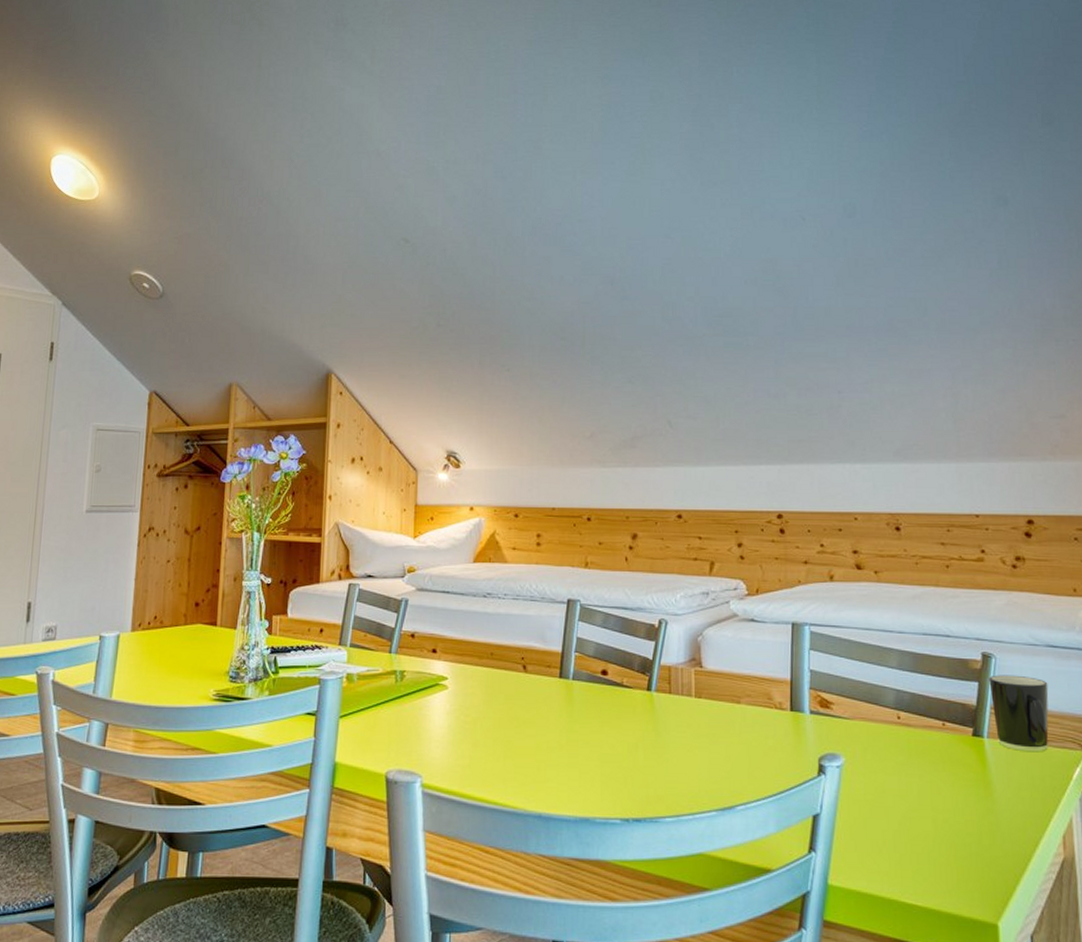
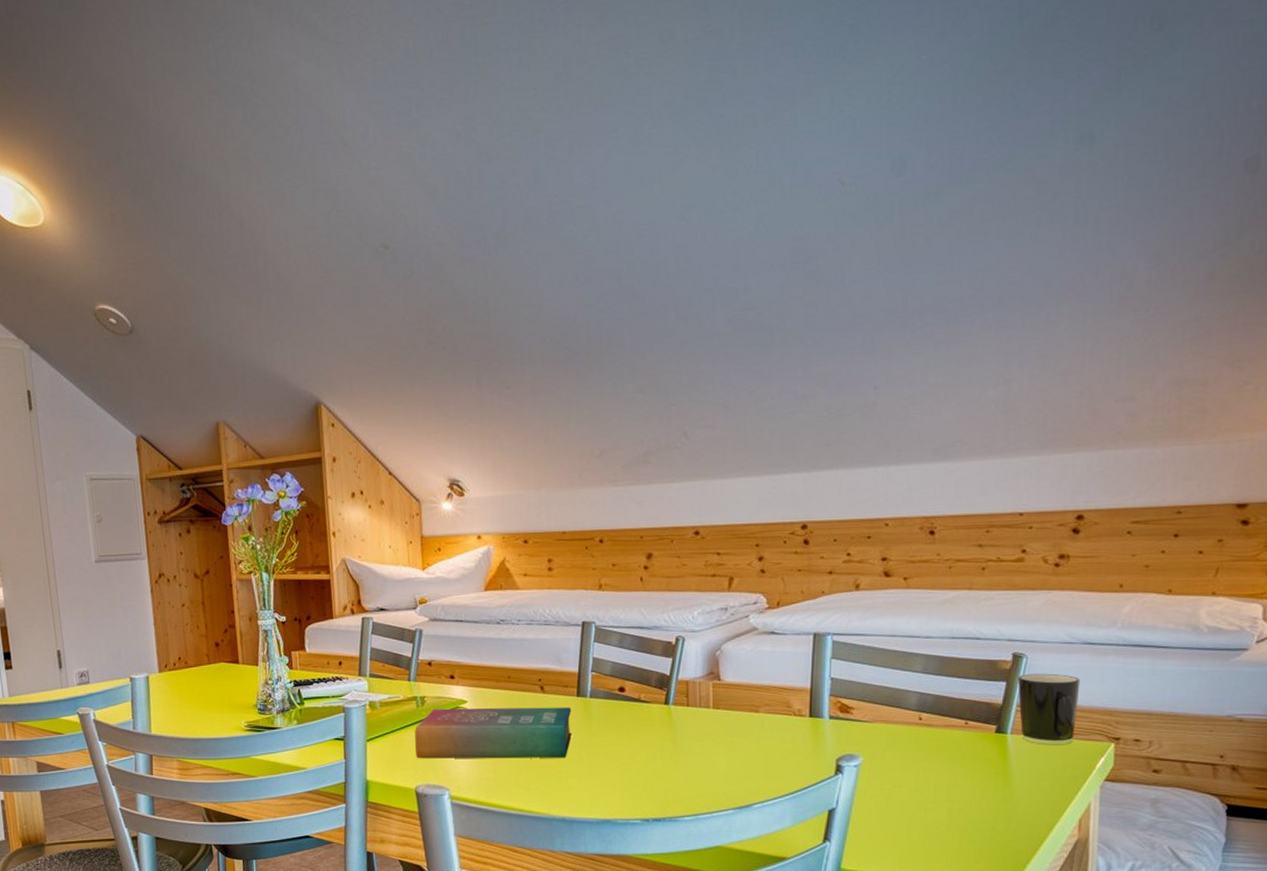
book: none [390,684,554,745] -> present [414,707,572,759]

